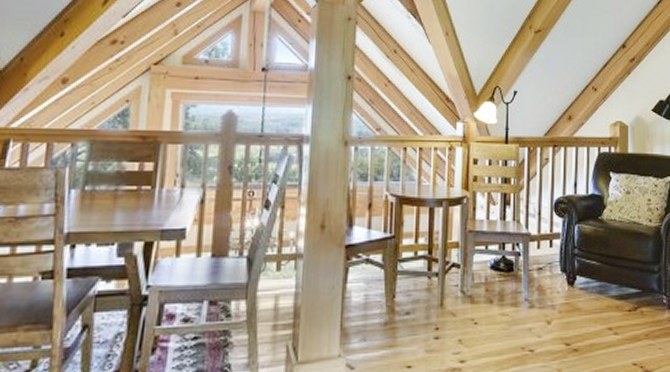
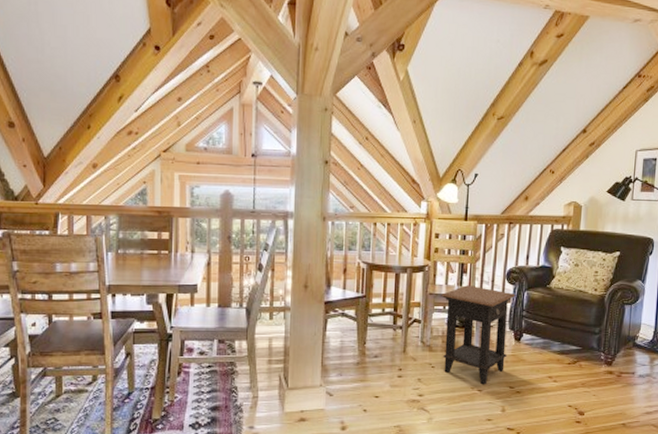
side table: none [482,219,565,343] -> present [441,285,516,385]

